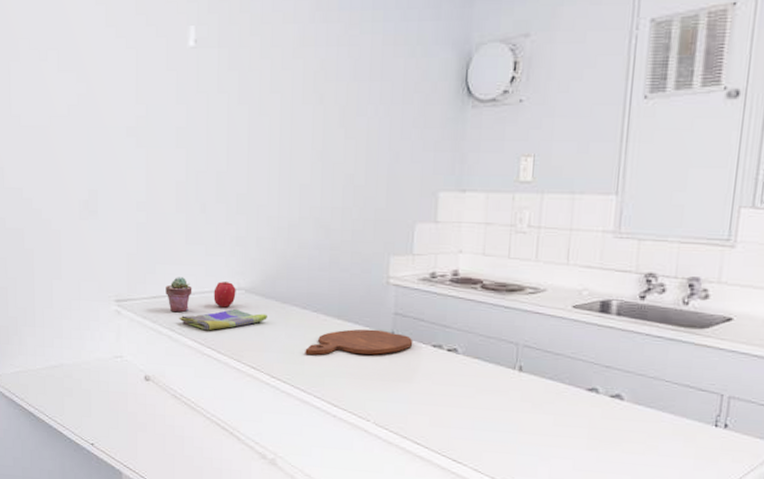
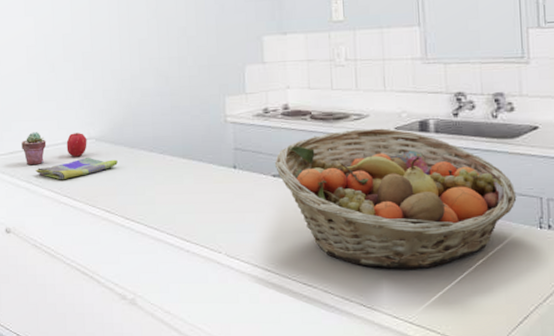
cutting board: present [305,329,413,355] -> none [155,165,254,195]
fruit basket: none [436,303,696,457] -> present [274,128,517,269]

